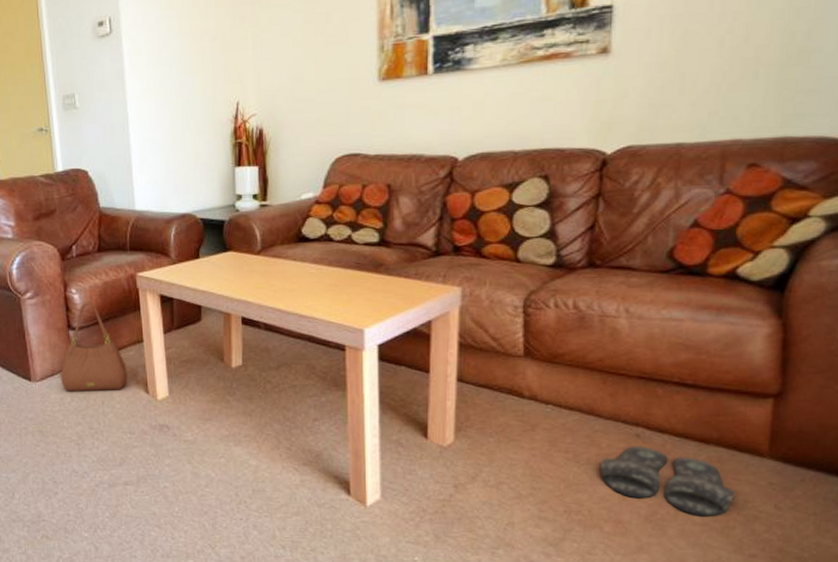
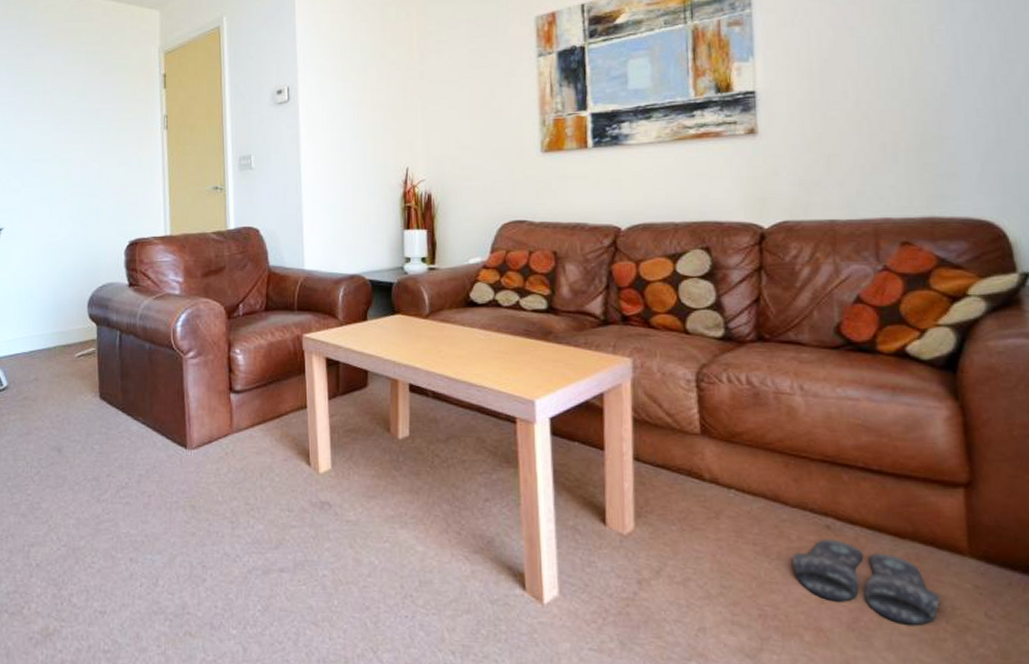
handbag: present [60,302,129,392] -> none [217,363,290,462]

